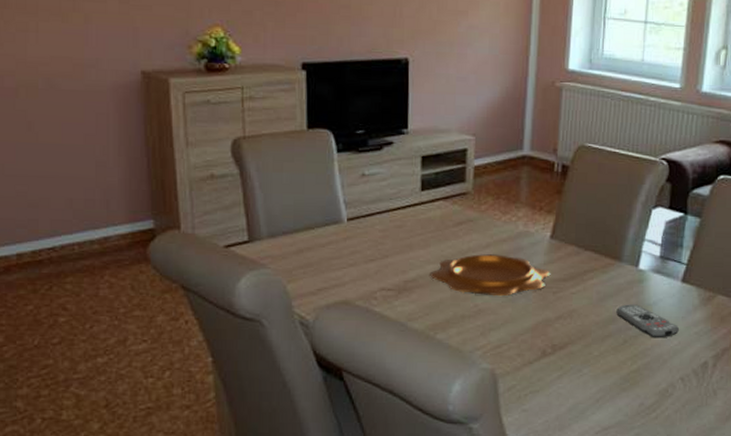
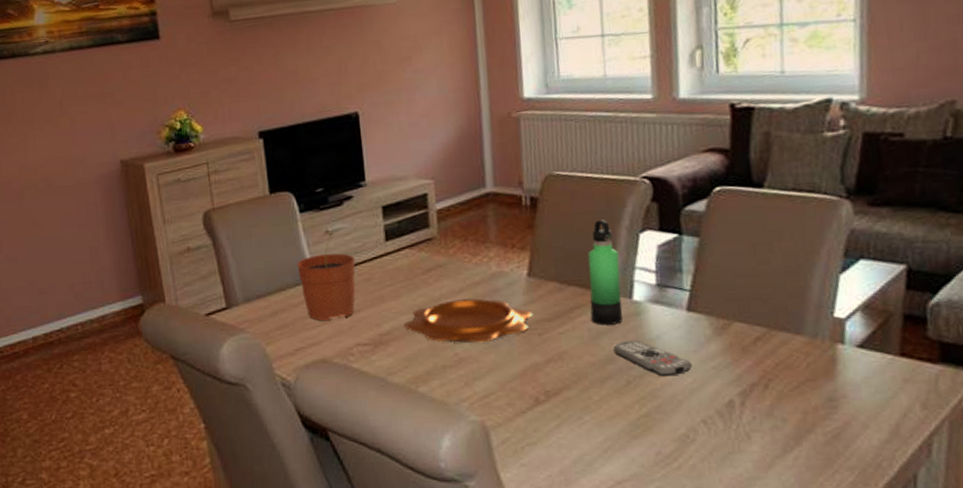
plant pot: none [328,175,388,264] -> present [297,232,356,321]
thermos bottle: none [601,193,632,289] -> present [588,219,623,325]

